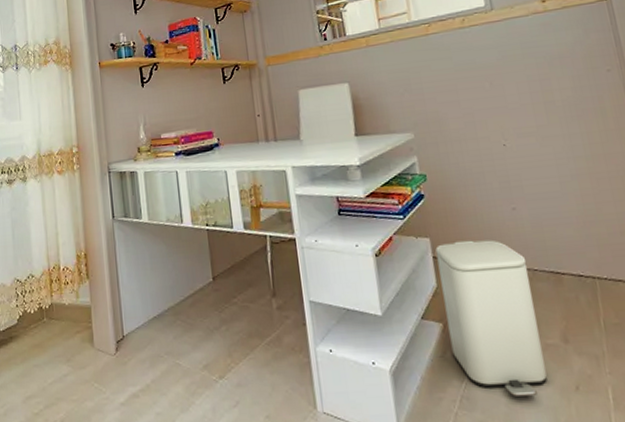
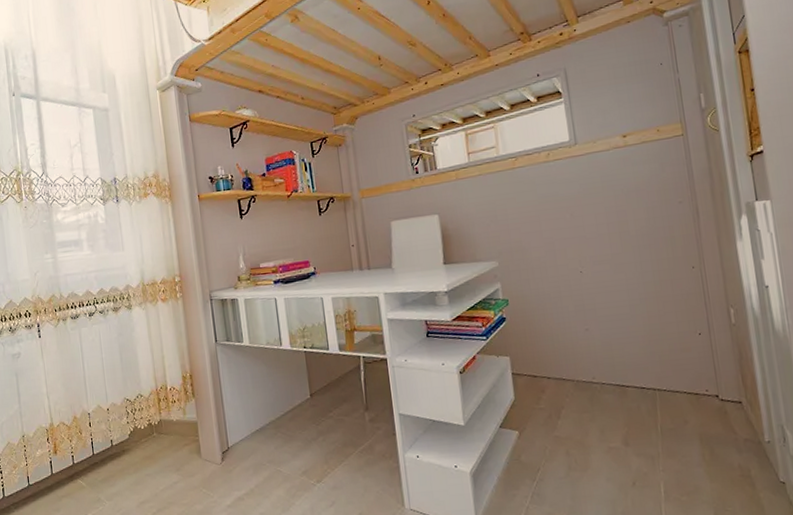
pedal bin: present [435,240,548,396] -> none [514,357,609,492]

